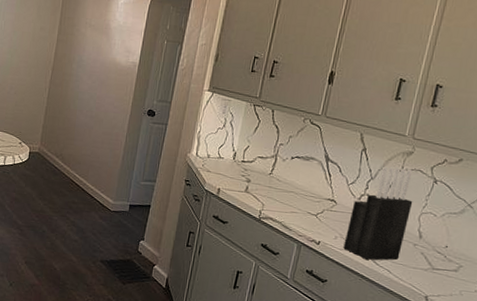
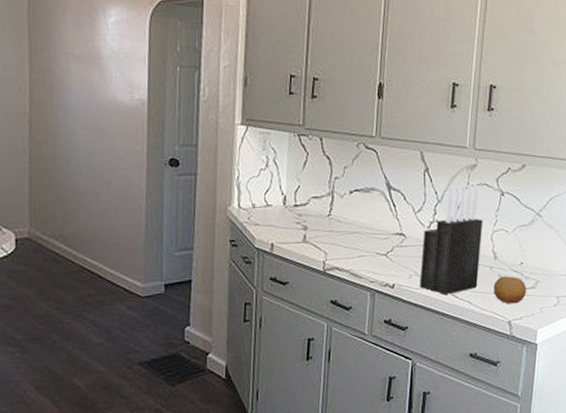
fruit: none [414,254,449,282] -> present [494,276,527,304]

